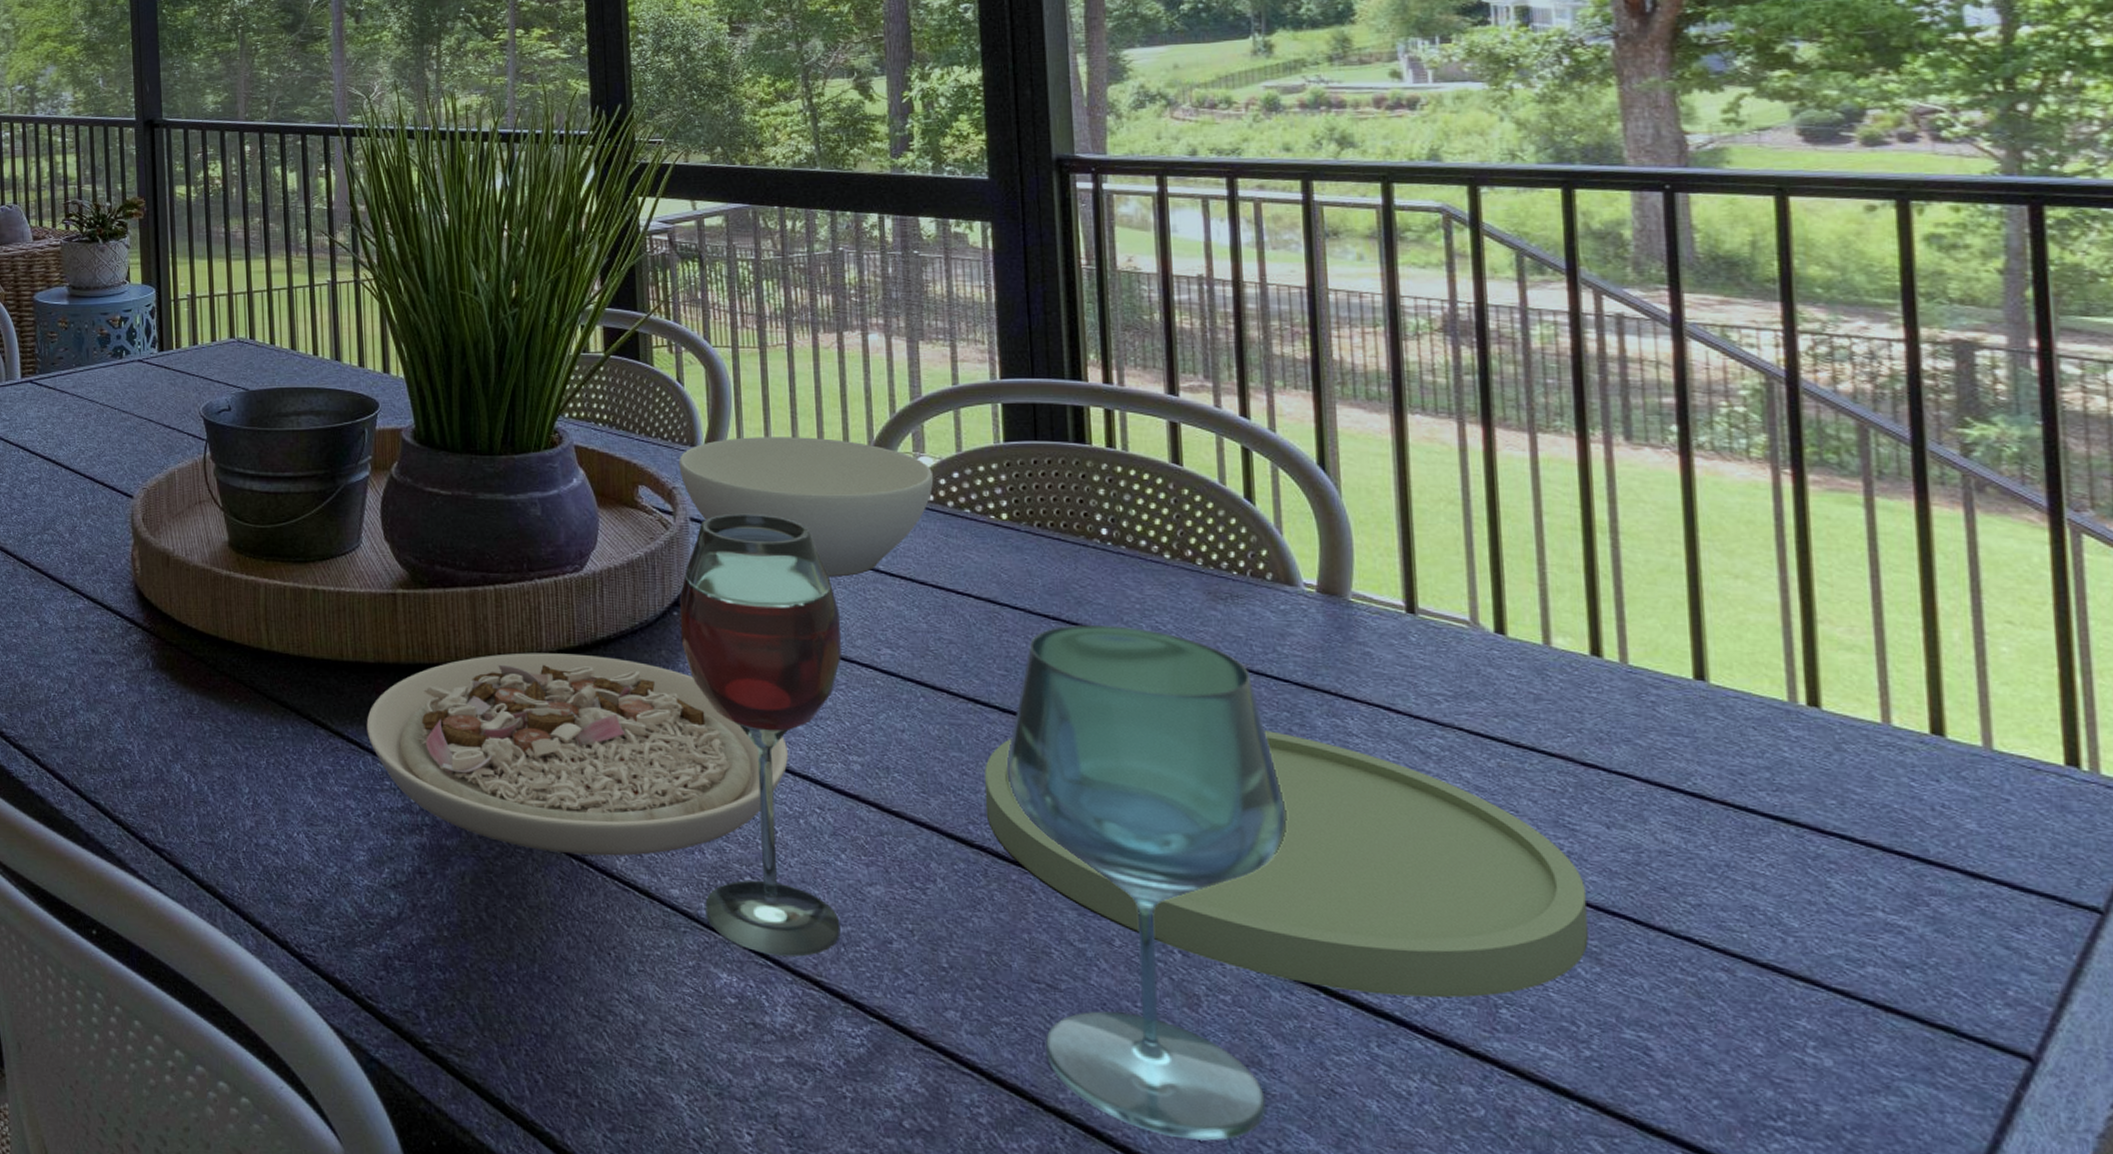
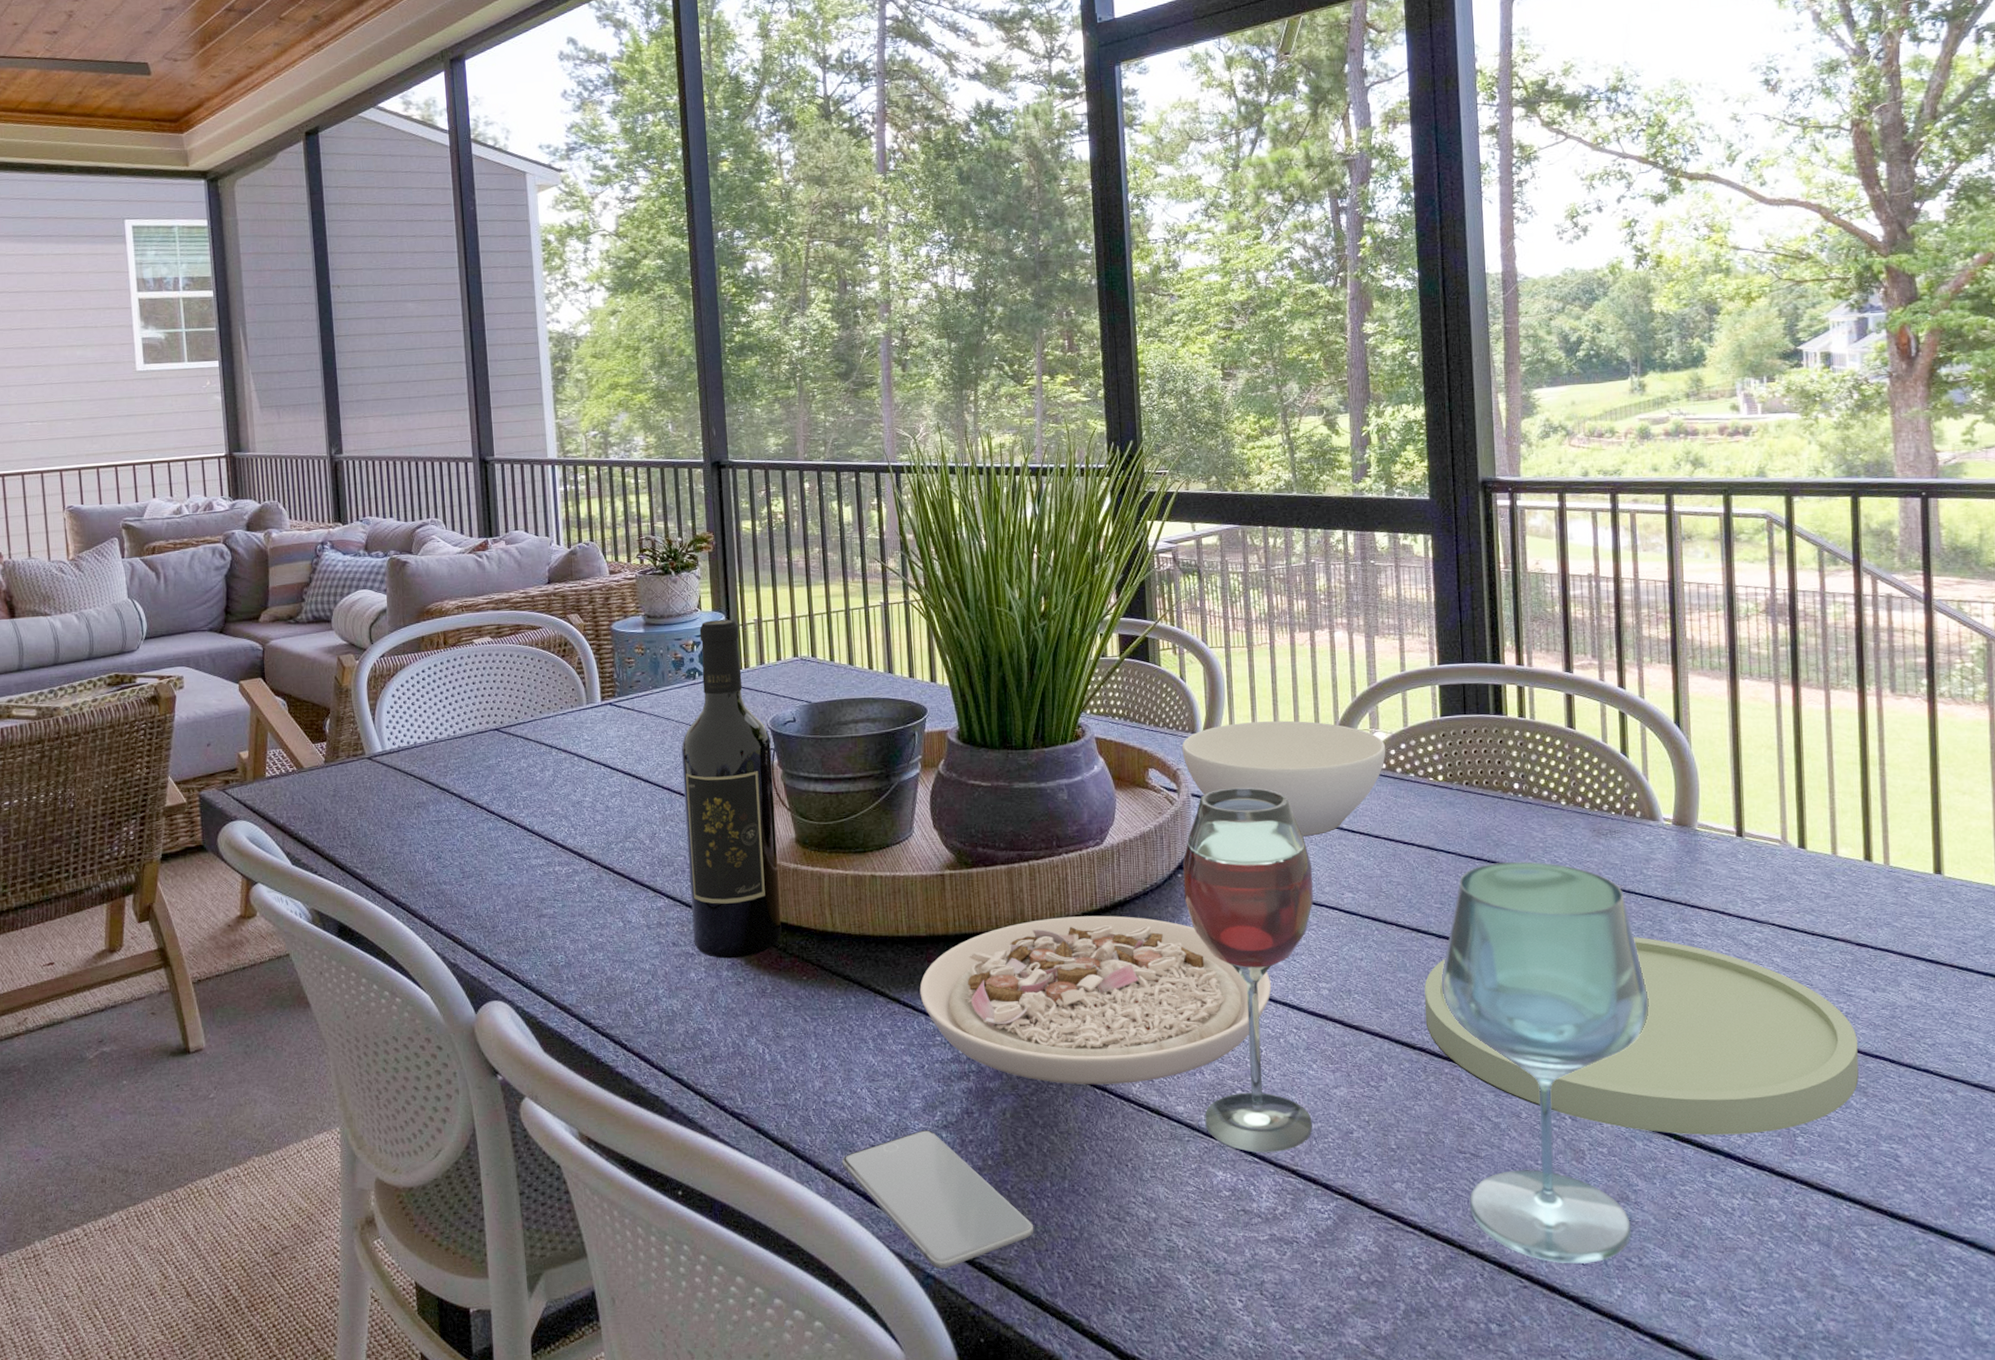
wine bottle: none [105,294,212,672] -> present [681,619,782,959]
smartphone: none [274,888,497,1054] -> present [841,1130,1034,1270]

